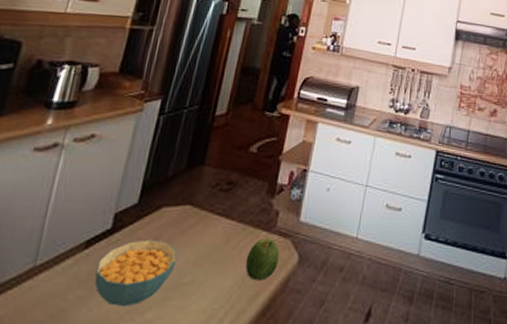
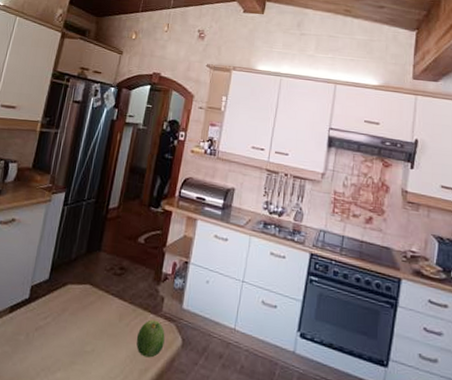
cereal bowl: present [95,239,177,307] -> none [17,310,80,366]

